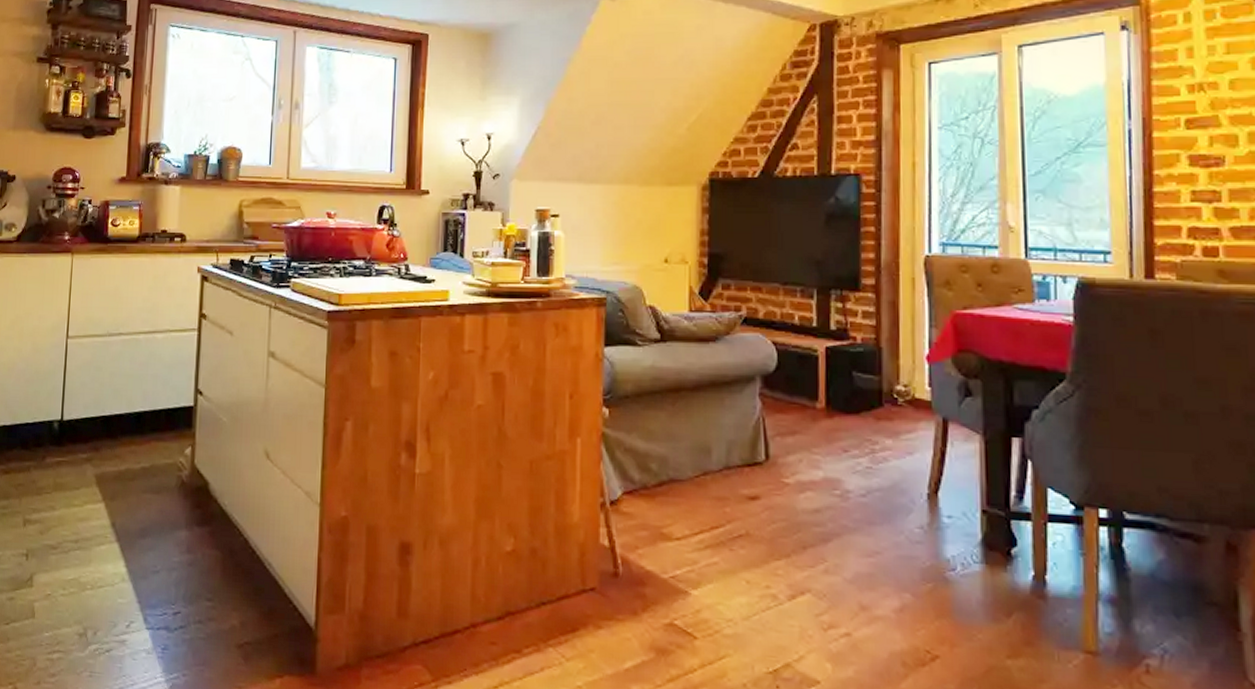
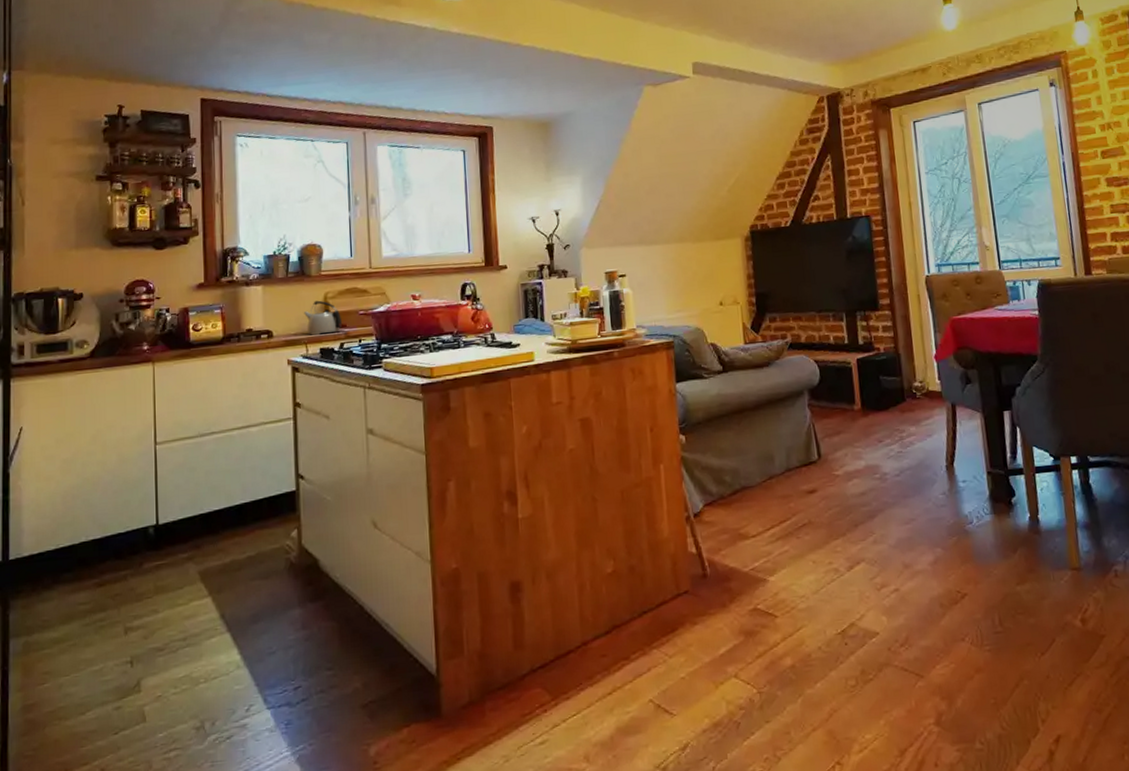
kettle: none [217,207,254,244] -> present [303,300,342,335]

